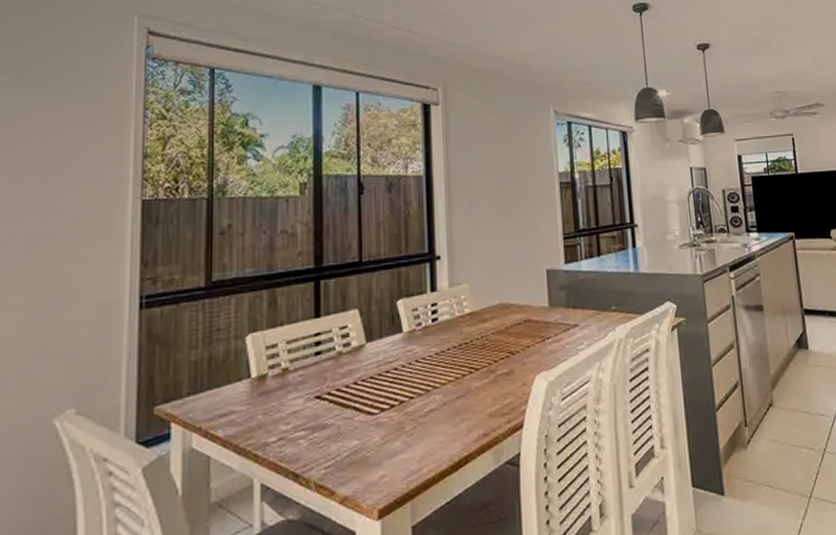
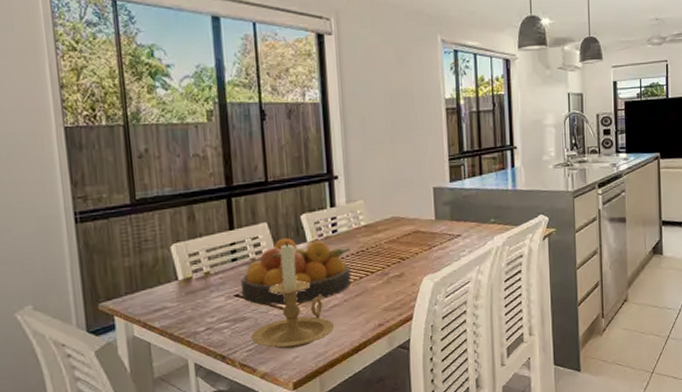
fruit bowl: none [323,327,454,410] -> present [240,237,352,306]
candle holder: none [331,330,431,466] -> present [250,240,335,349]

